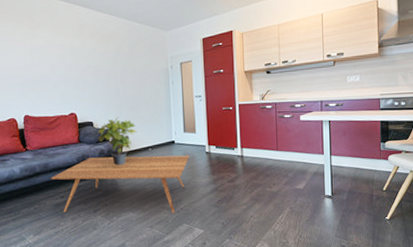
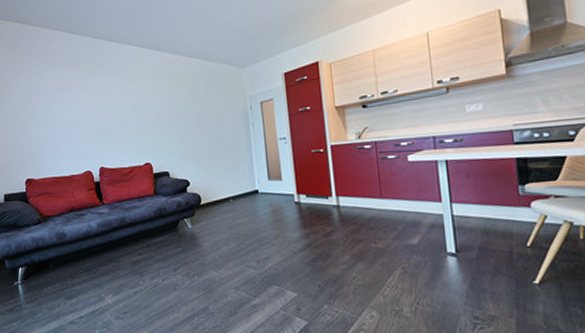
coffee table: present [51,155,190,213] -> none [128,206,277,273]
potted plant: present [97,117,137,166] -> none [173,165,216,219]

